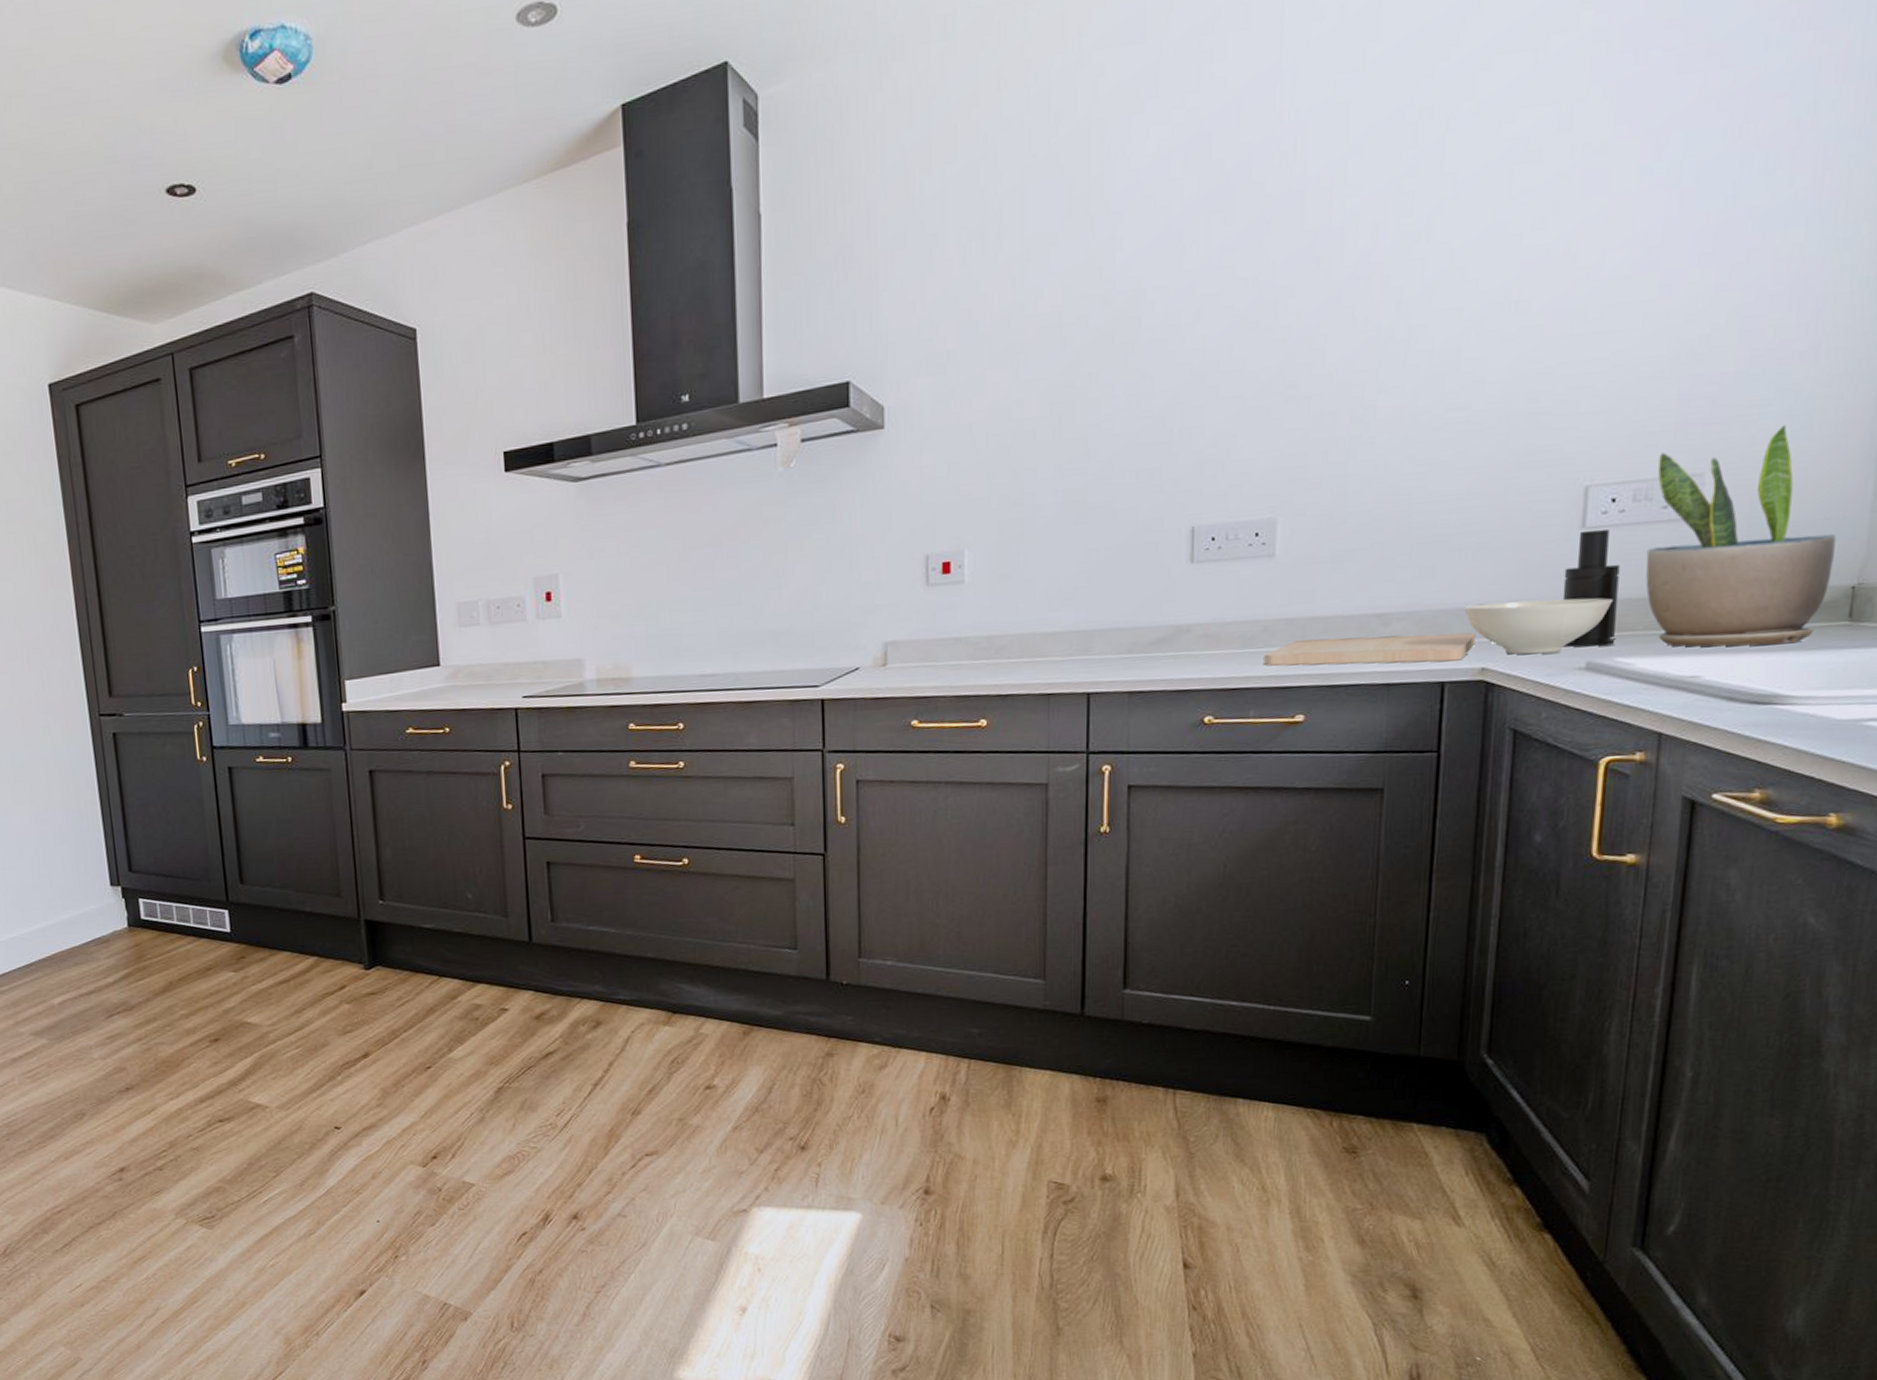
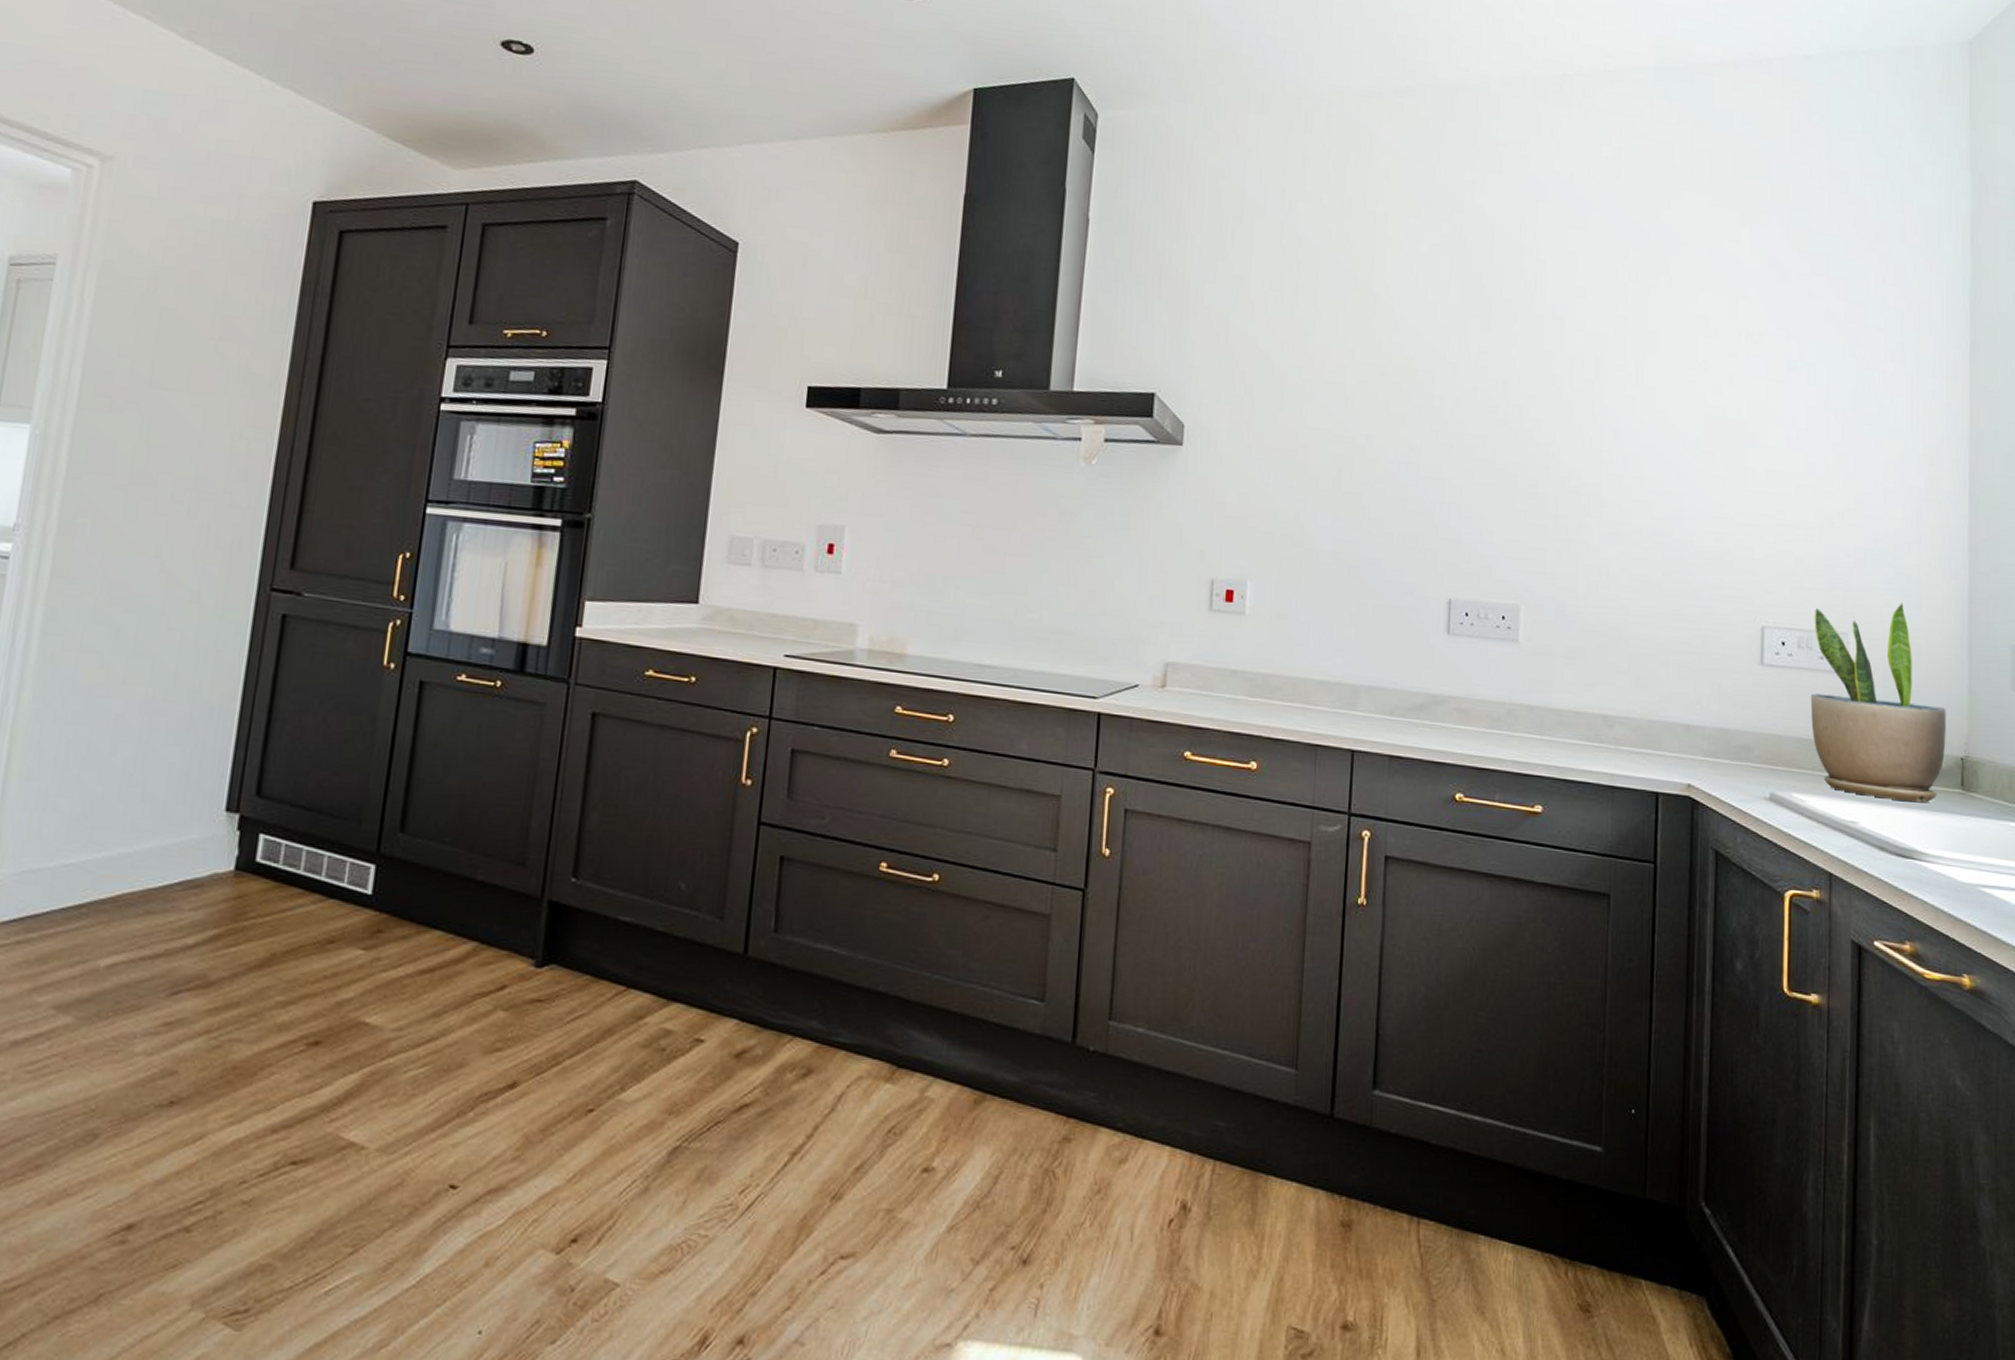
cutting board: present [1264,633,1476,666] -> none [1508,728,1682,774]
bowl: present [1464,597,1614,655] -> none [1672,720,1788,779]
soap dispenser: present [1562,529,1620,647] -> none [1749,667,1791,780]

